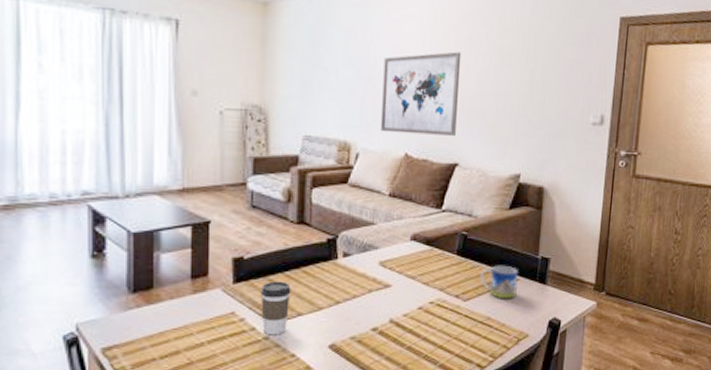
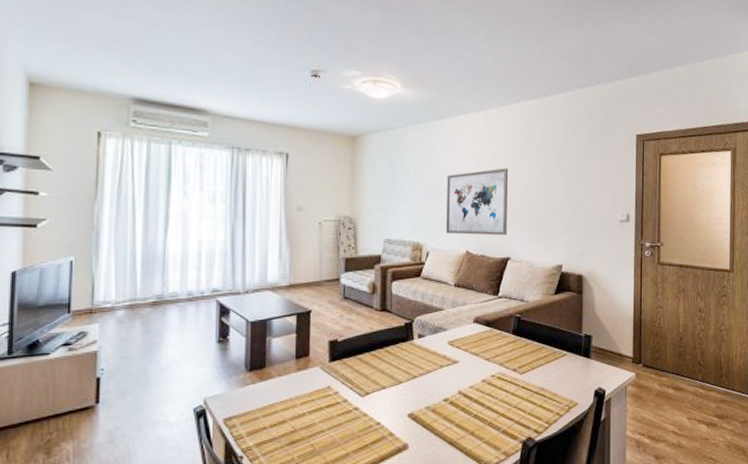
coffee cup: present [260,281,291,335] -> none [351,359,376,406]
mug: present [479,265,519,299] -> none [533,342,566,372]

